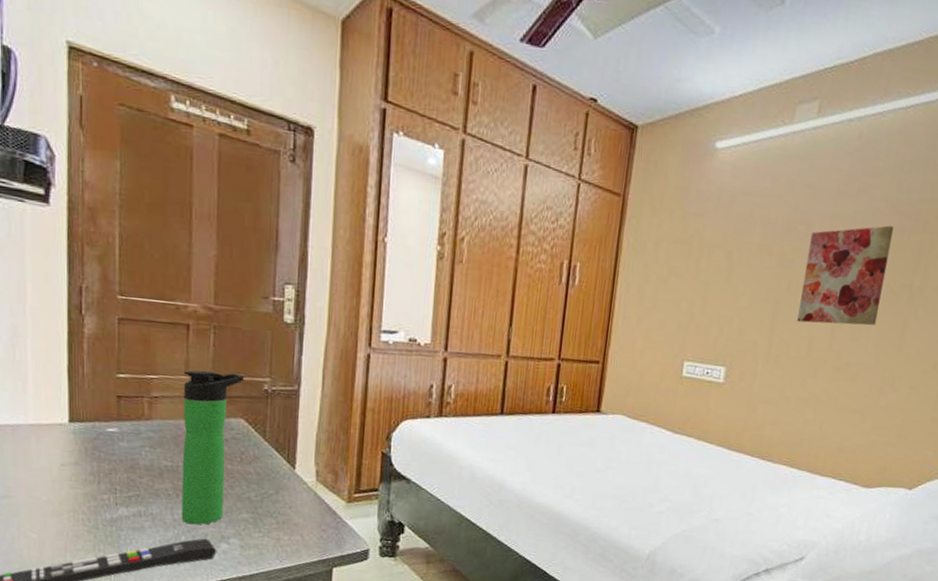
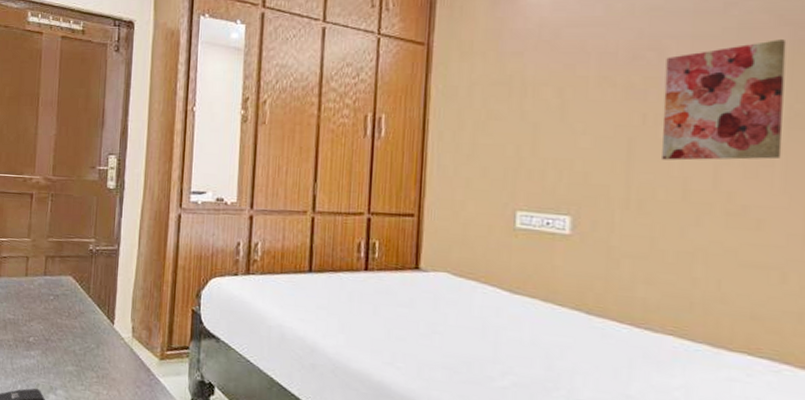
bottle: present [181,370,243,525] -> none [19,233,73,375]

